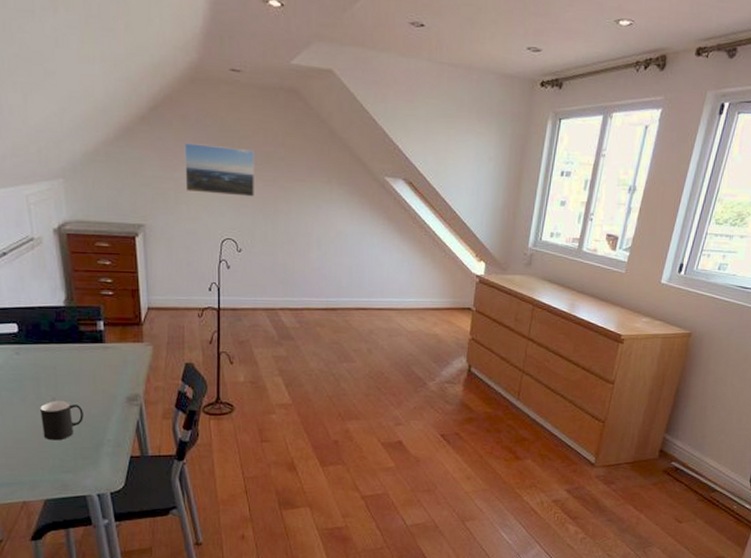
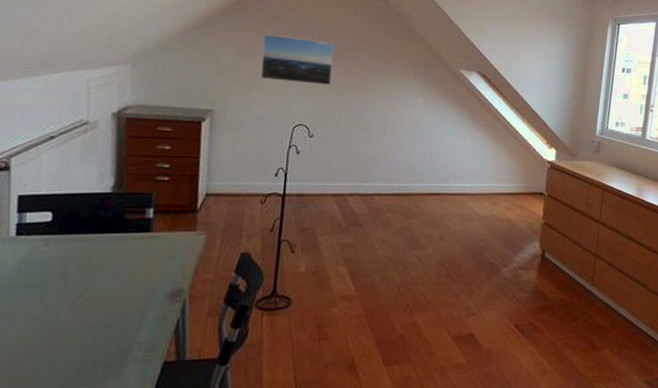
cup: present [40,402,84,441] -> none [60,300,115,346]

